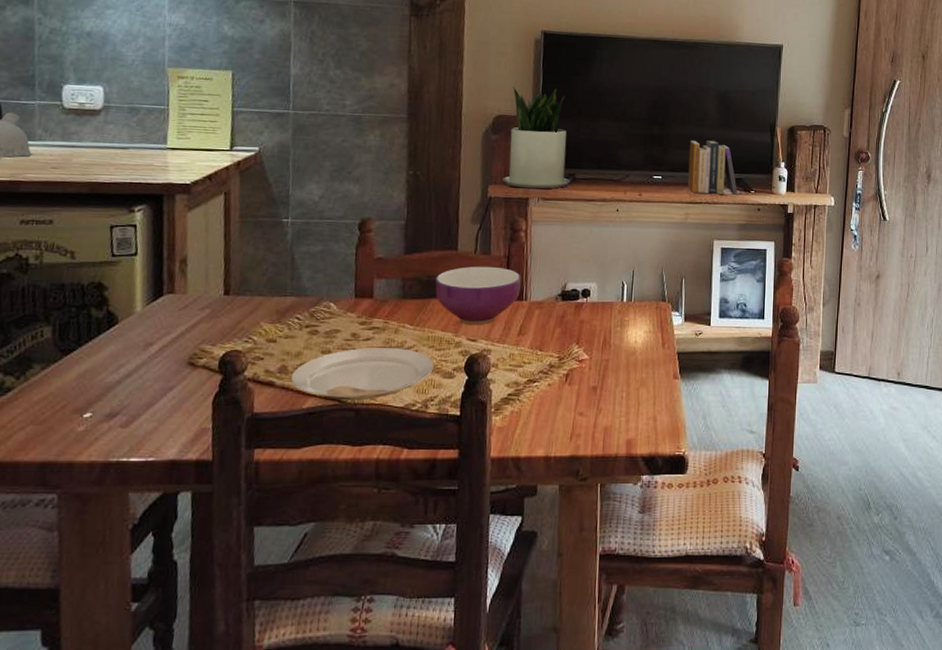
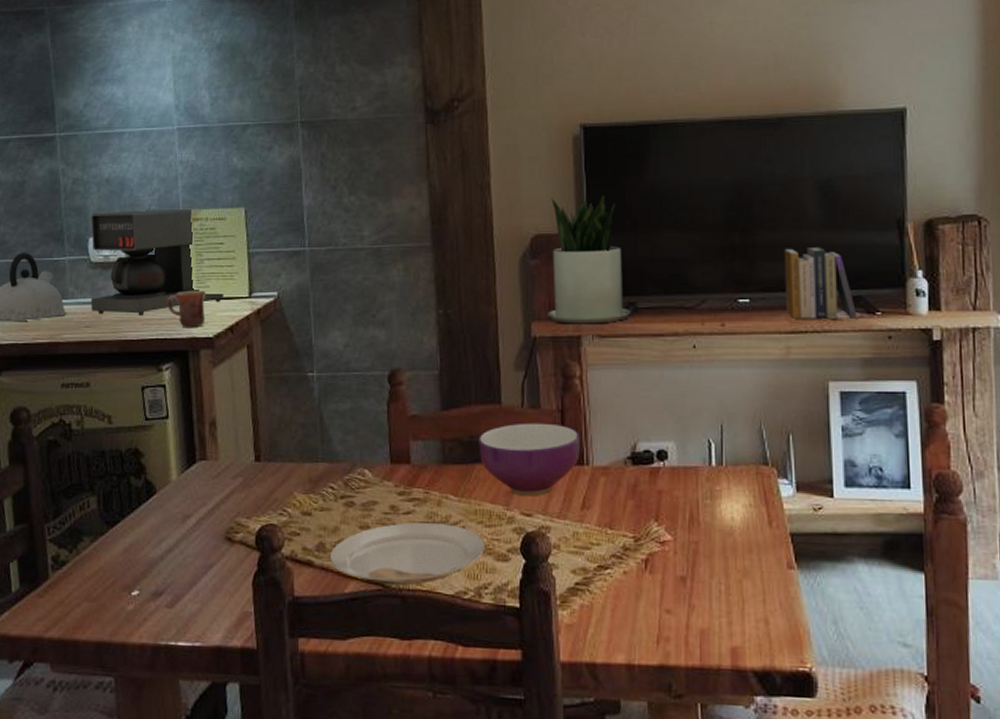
coffee maker: none [60,63,205,162] -> present [90,207,225,317]
mug: none [144,141,186,174] -> present [166,291,206,327]

